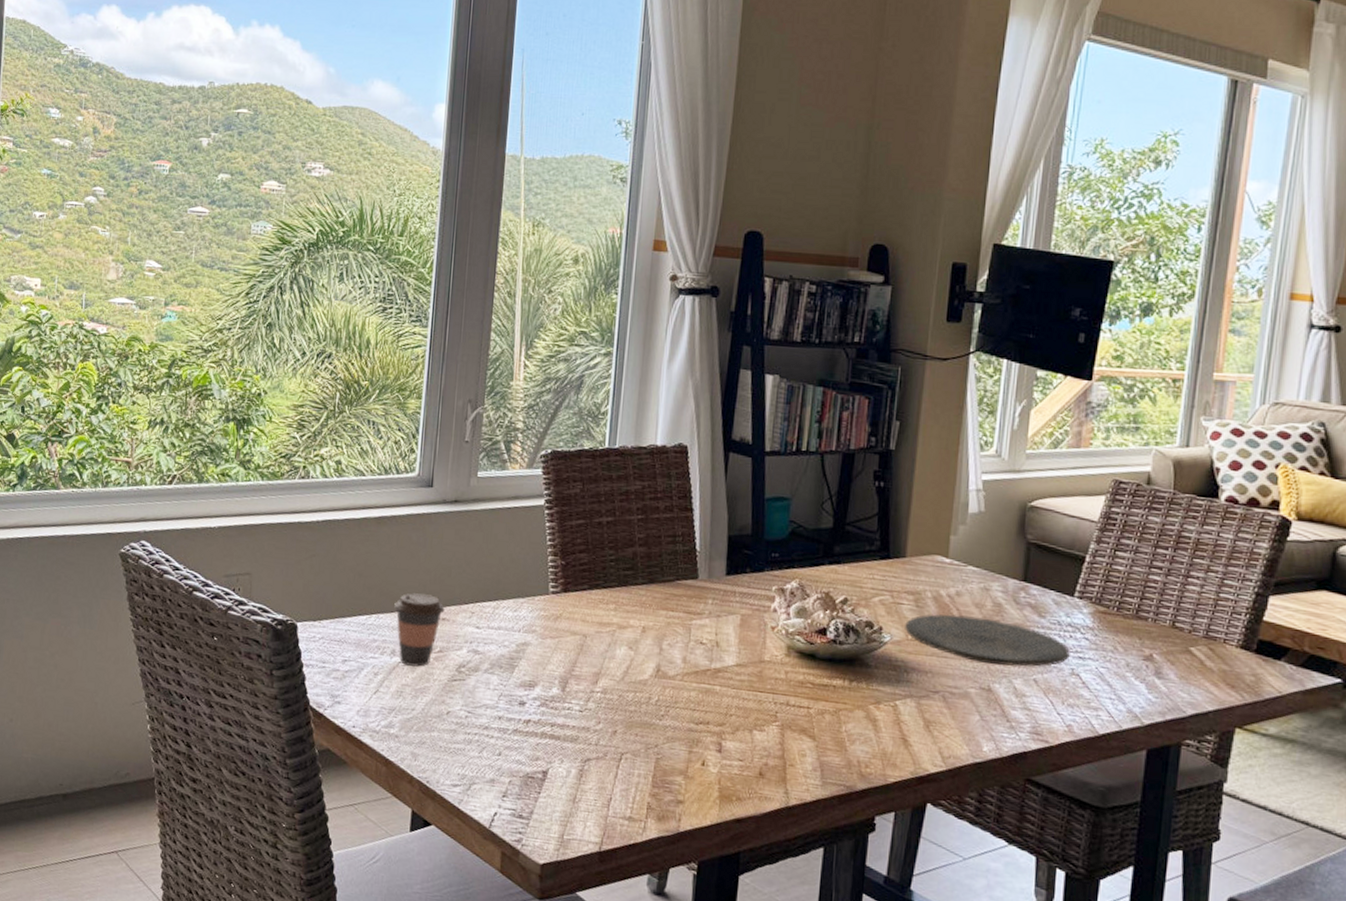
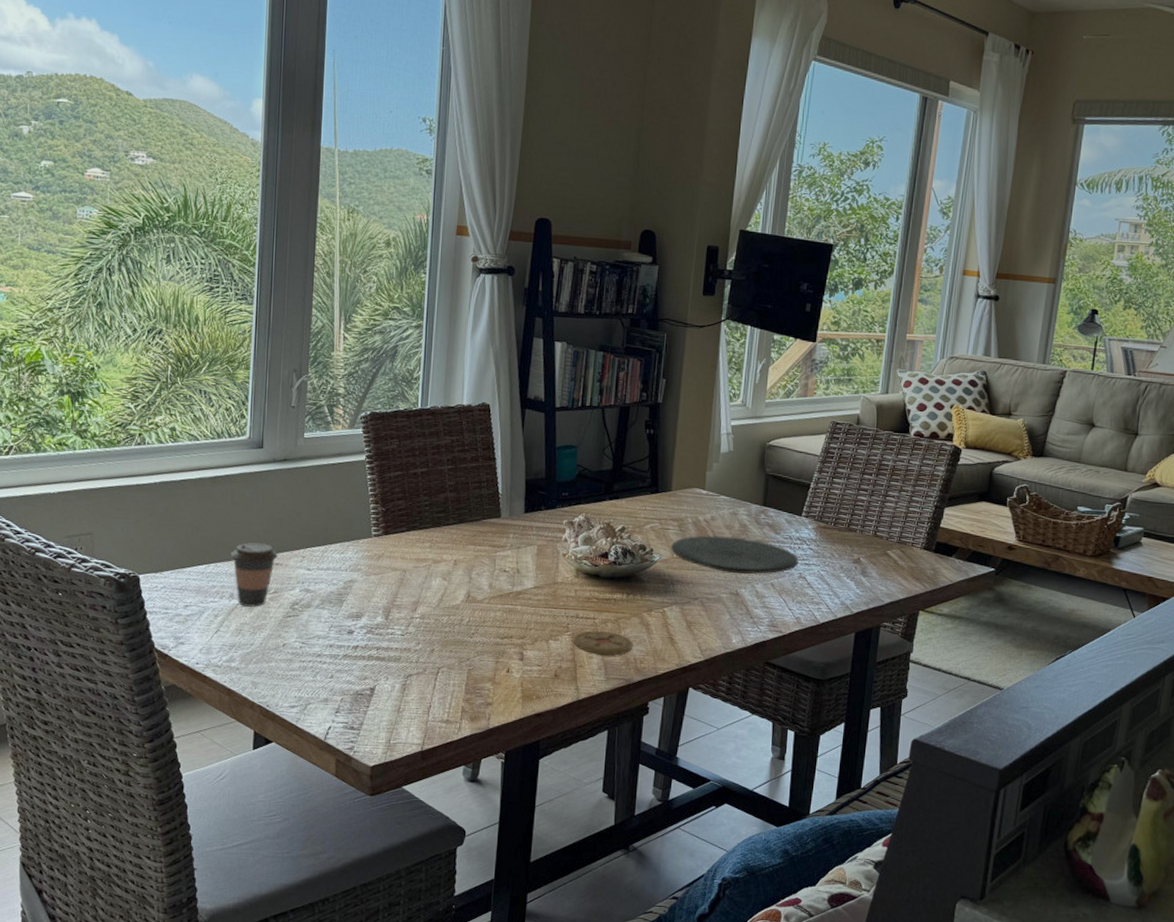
coaster: none [783,722,856,755] -> present [573,631,633,655]

